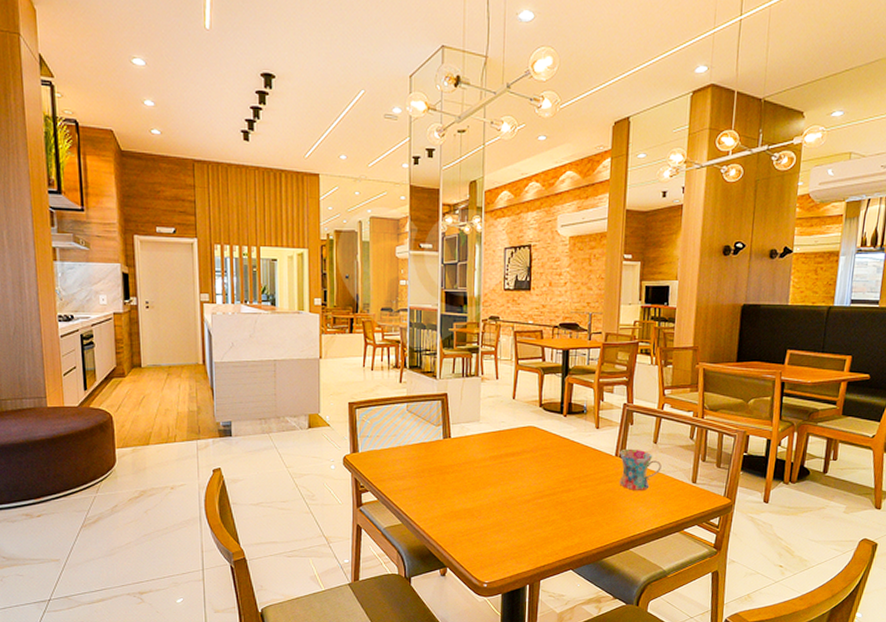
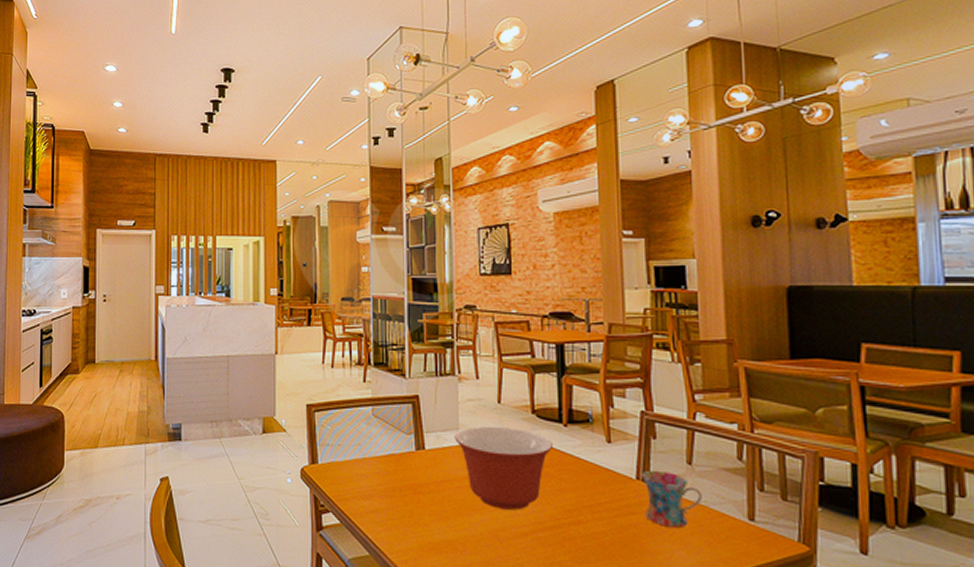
mixing bowl: none [476,417,554,483] -> present [455,426,553,510]

